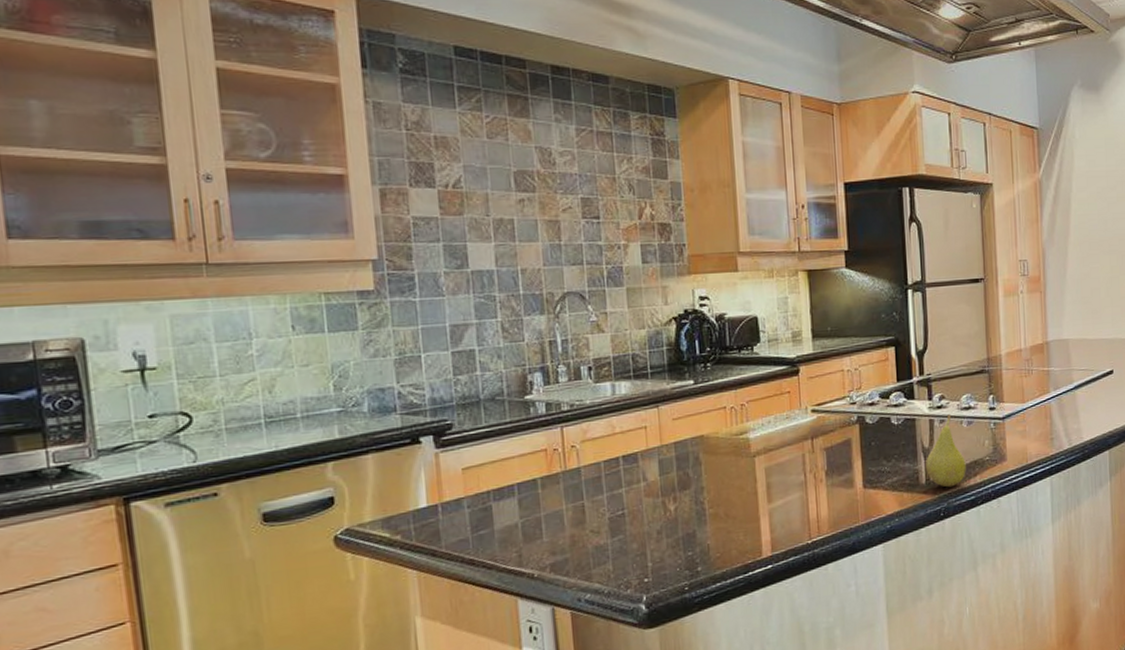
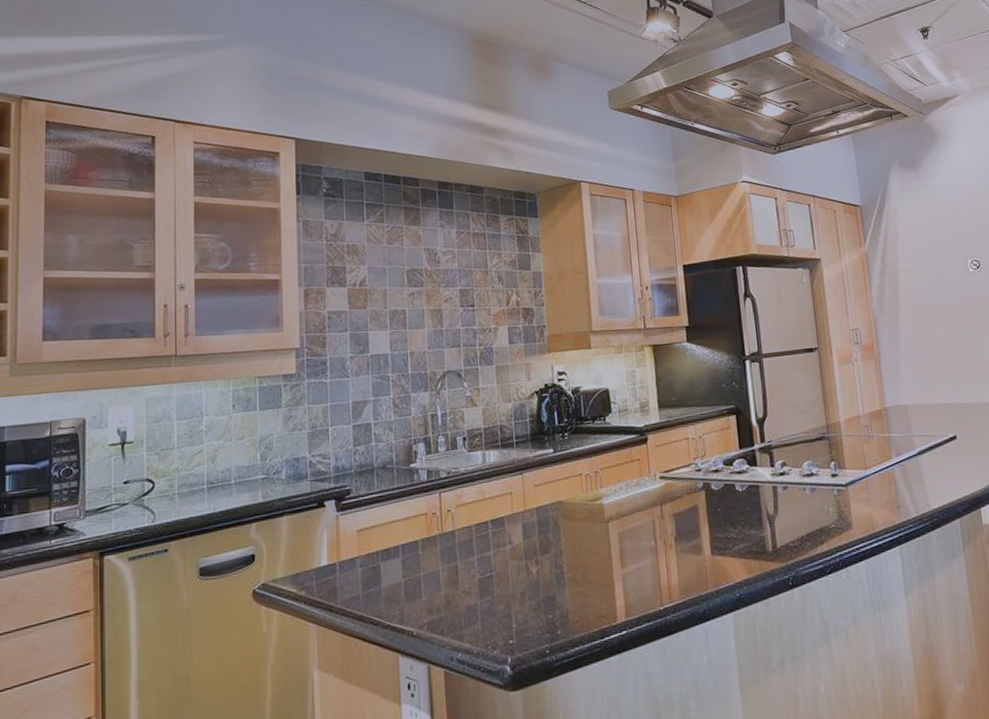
fruit: present [926,413,966,488] -> none [771,480,812,556]

